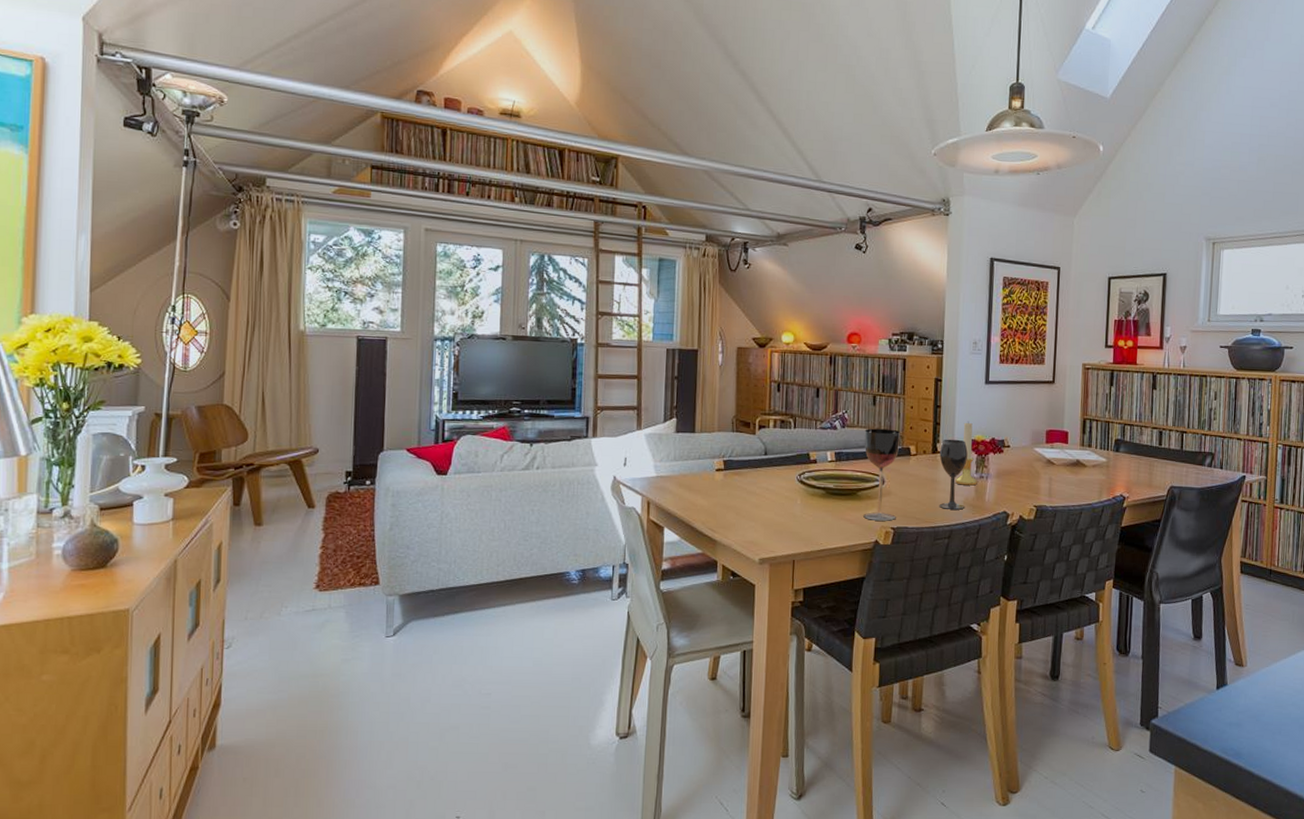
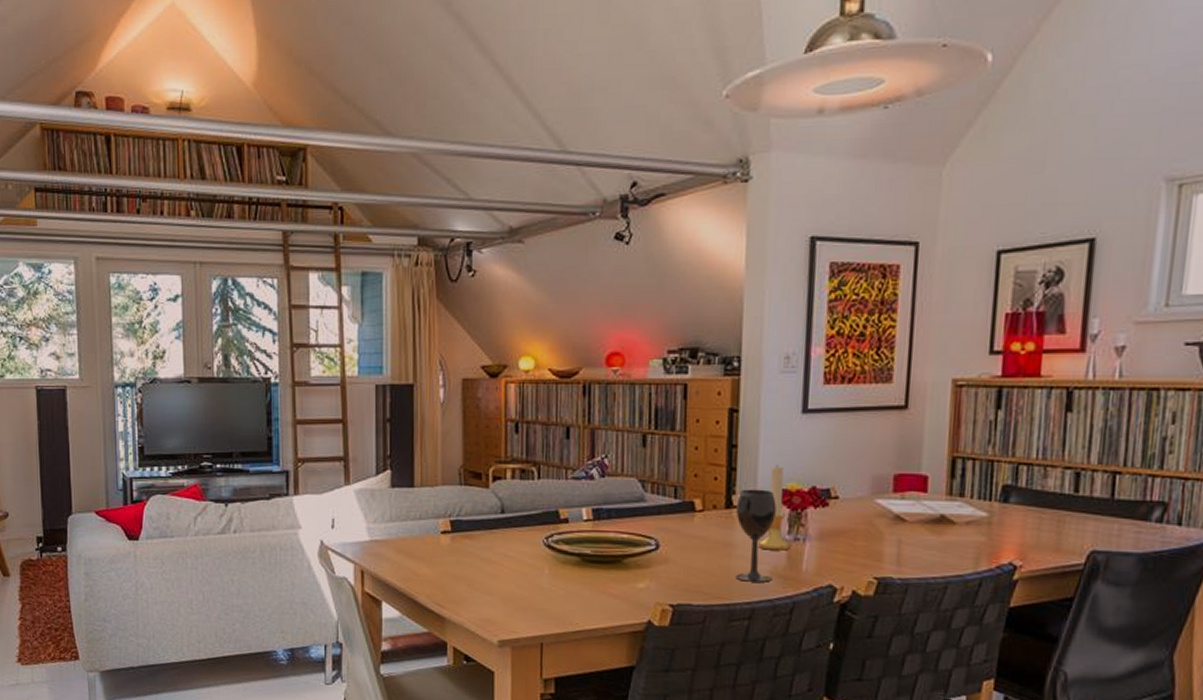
wineglass: present [863,428,901,521] -> none [631,477,681,596]

